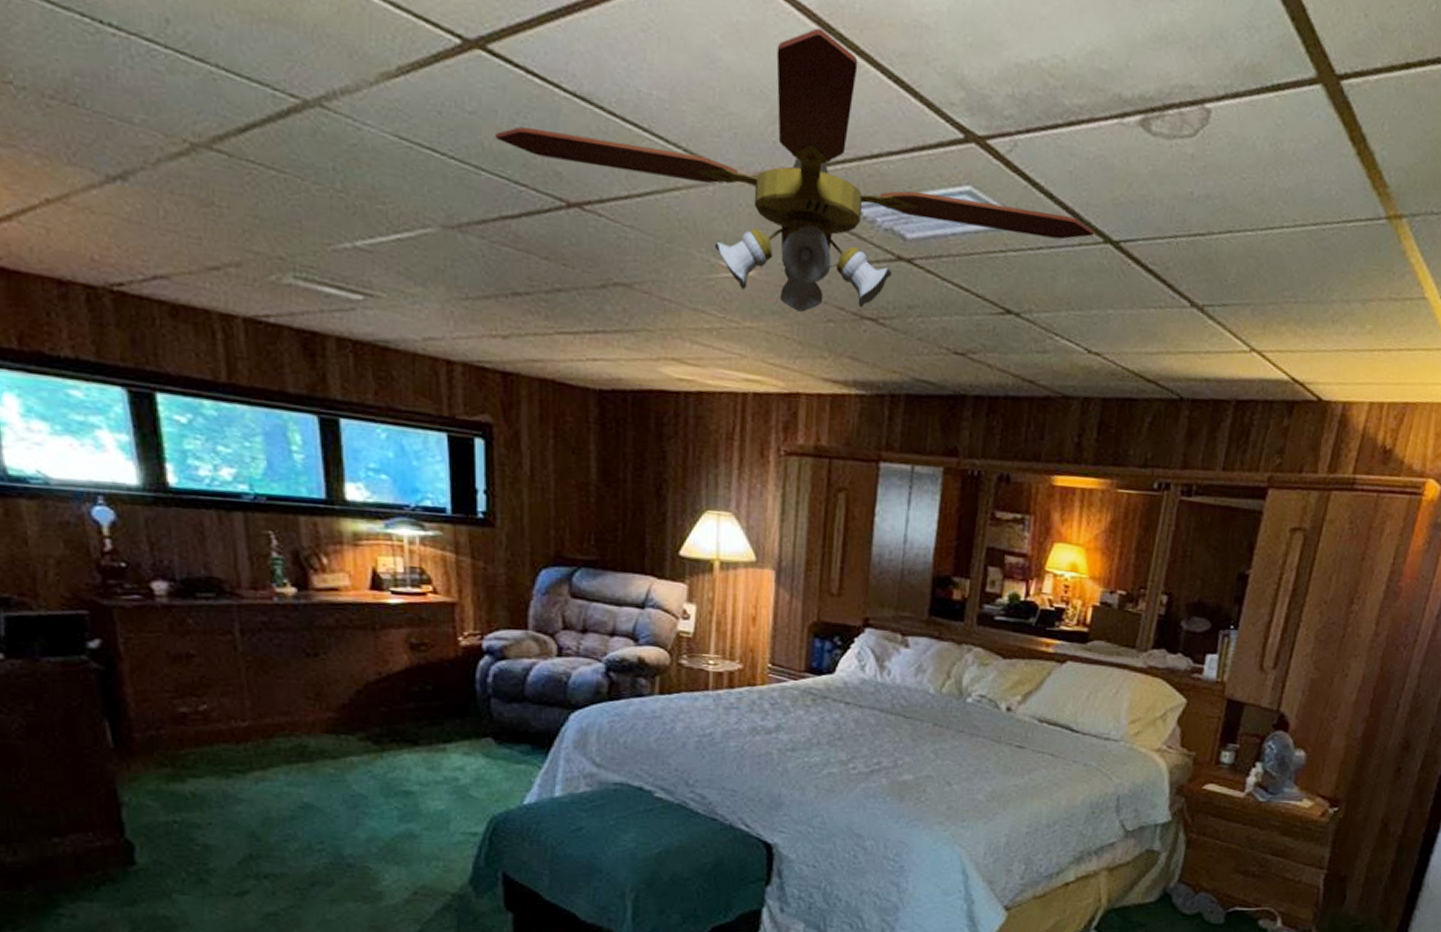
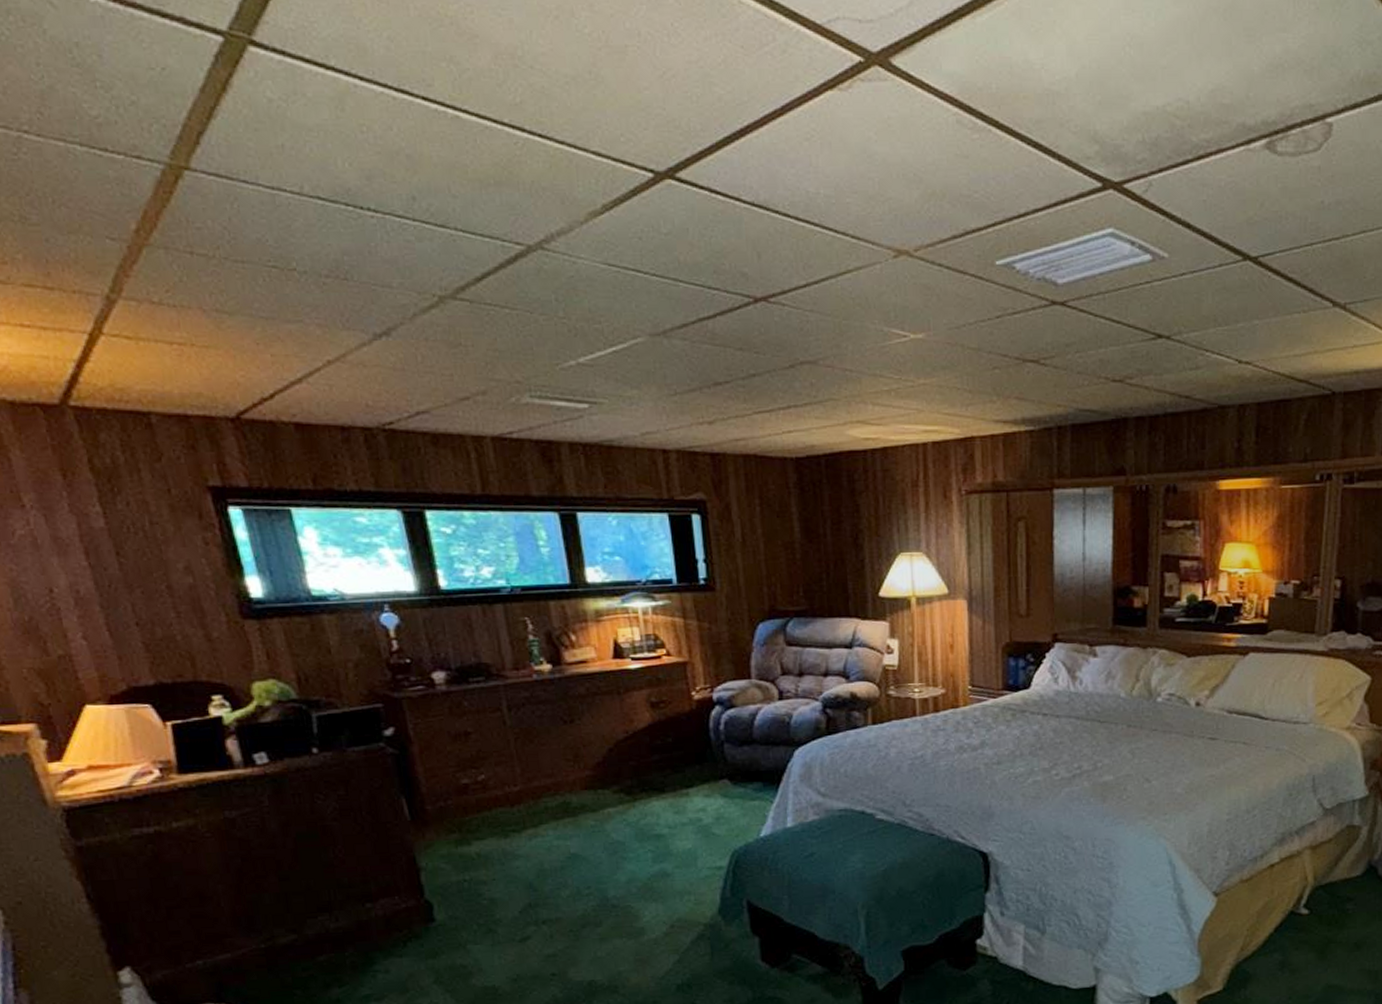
ceiling fan: present [495,28,1095,312] -> none [688,111,1233,364]

